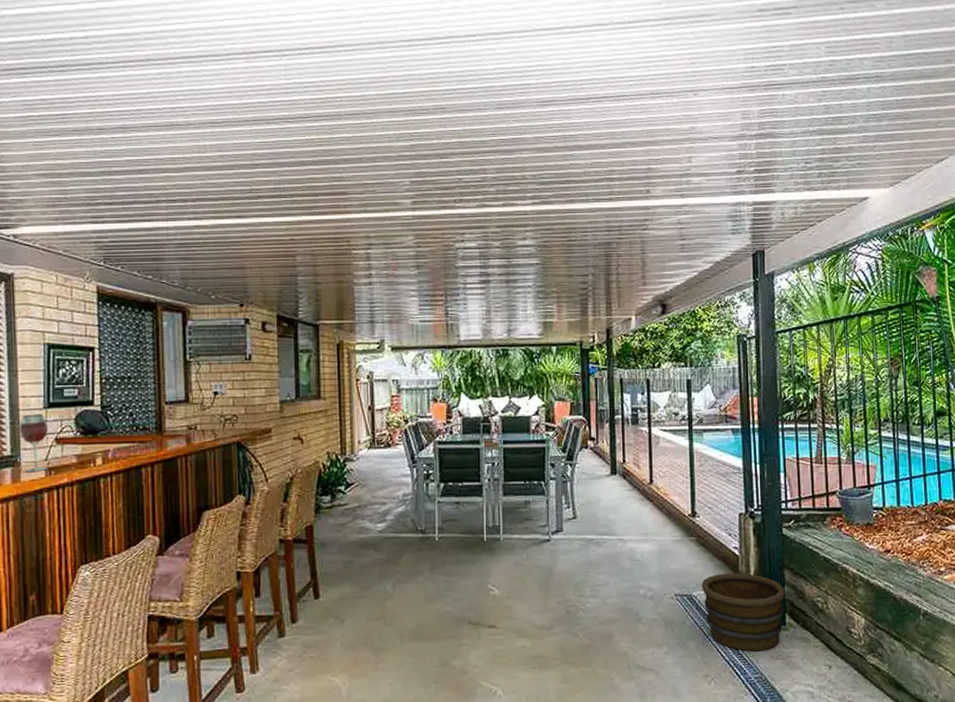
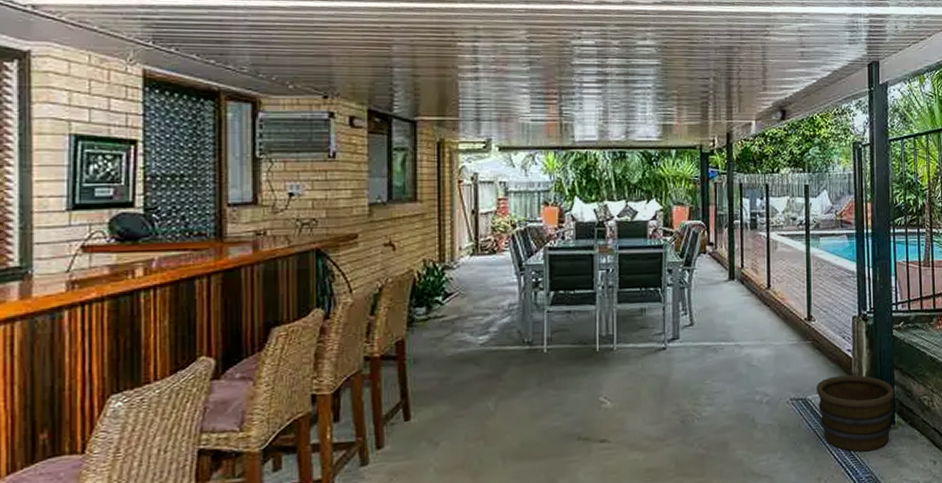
wineglass: present [18,414,49,473] -> none [31,217,71,287]

